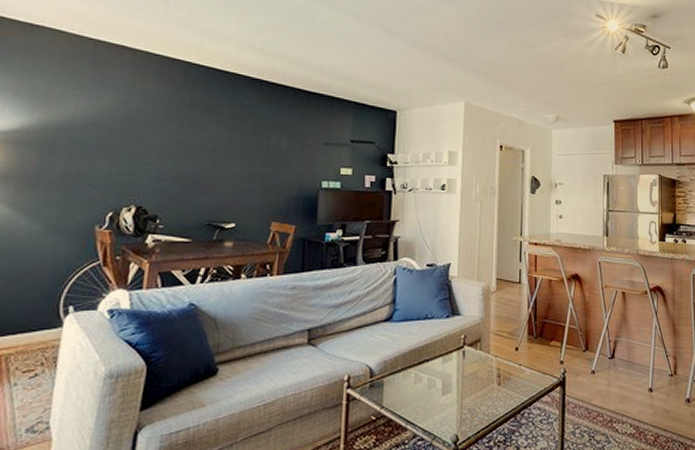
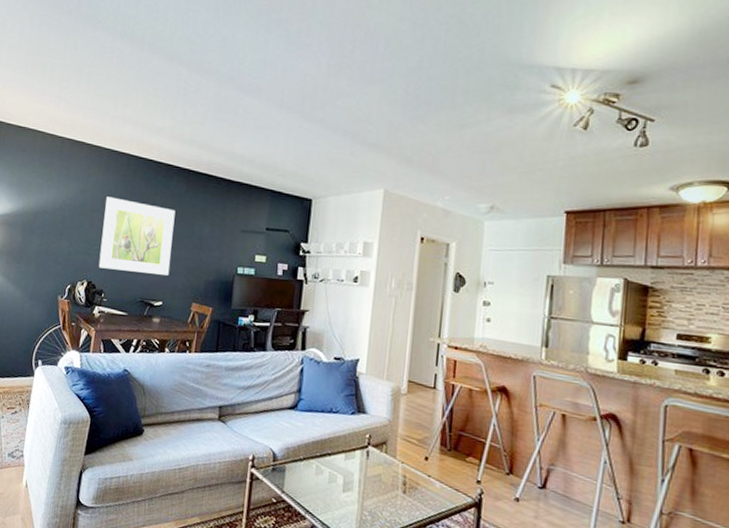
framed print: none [150,109,247,194] -> present [98,197,176,275]

